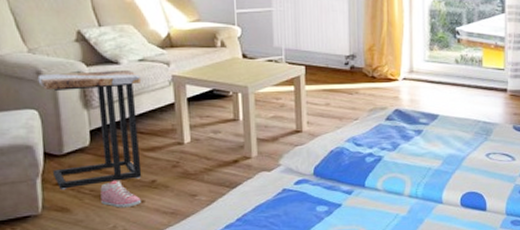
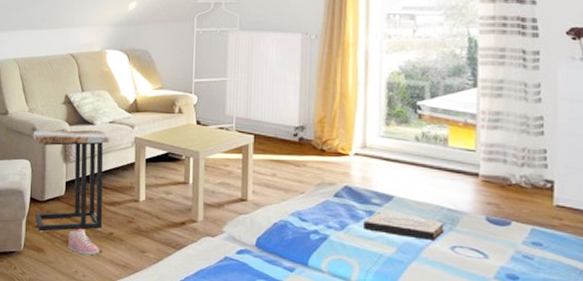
hardback book: none [413,131,482,151] -> present [364,213,446,240]

